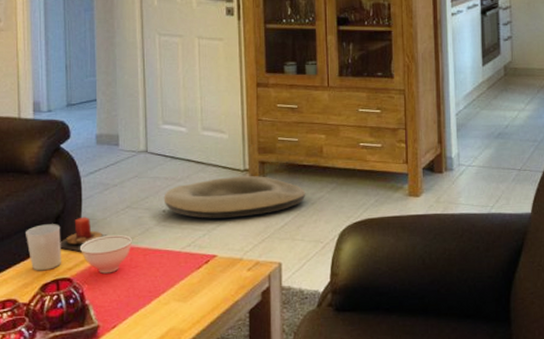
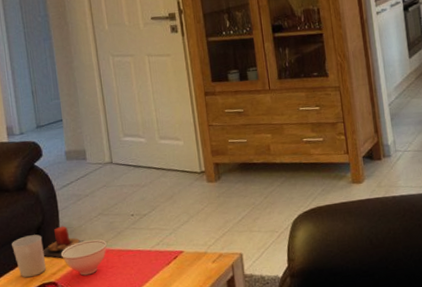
dog bed: present [163,176,306,218] -> none [131,176,259,219]

